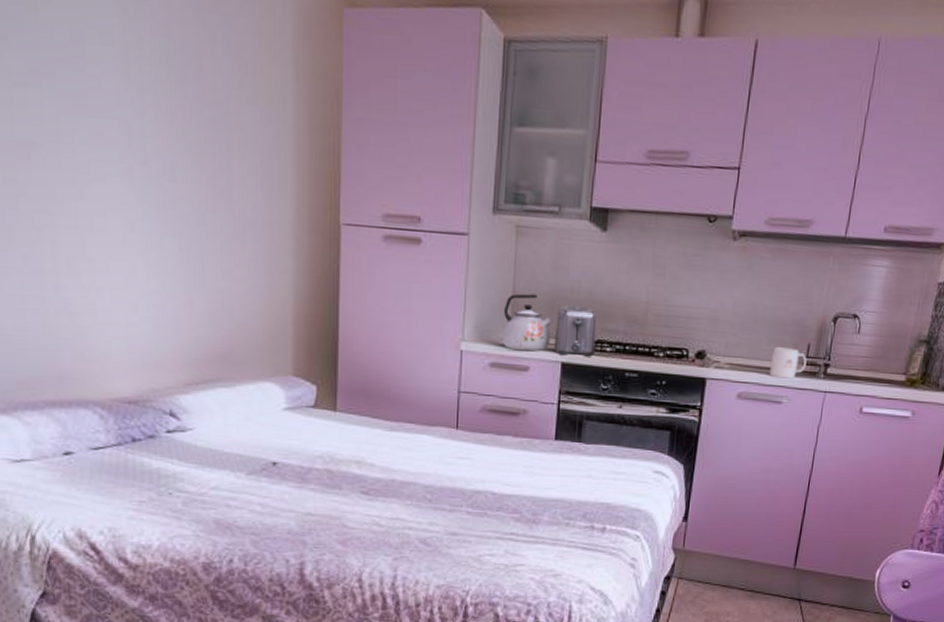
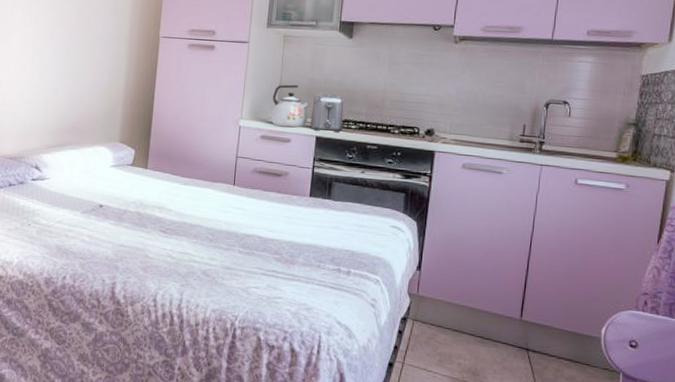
mug: present [769,347,807,379] -> none [490,127,523,154]

